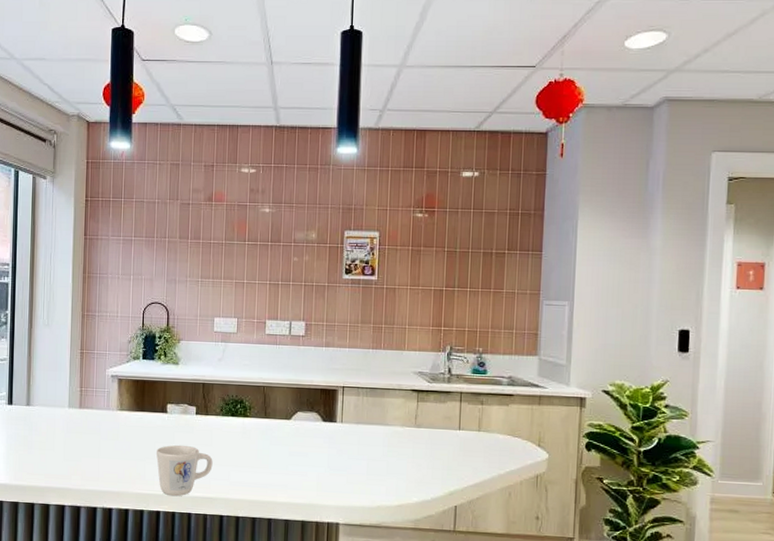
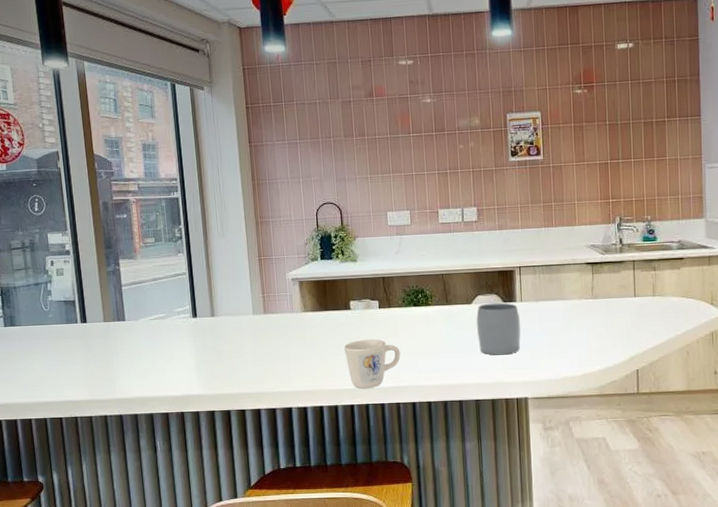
mug: none [293,421,339,476] -> present [476,302,521,355]

